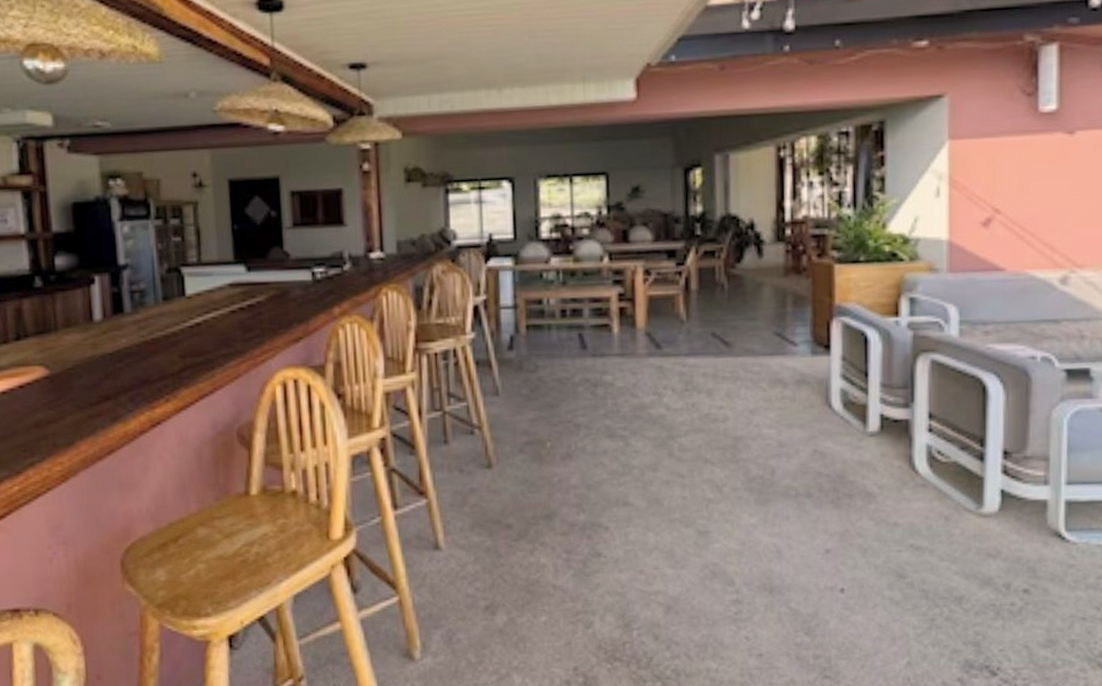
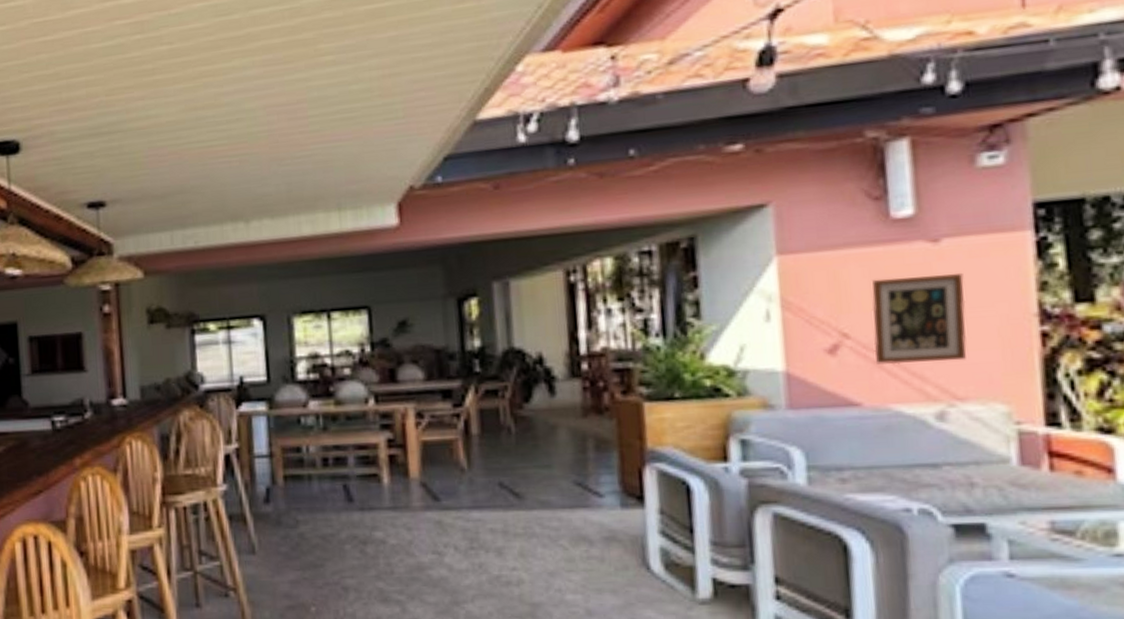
wall art: none [1018,160,1090,237] -> present [872,272,967,365]

